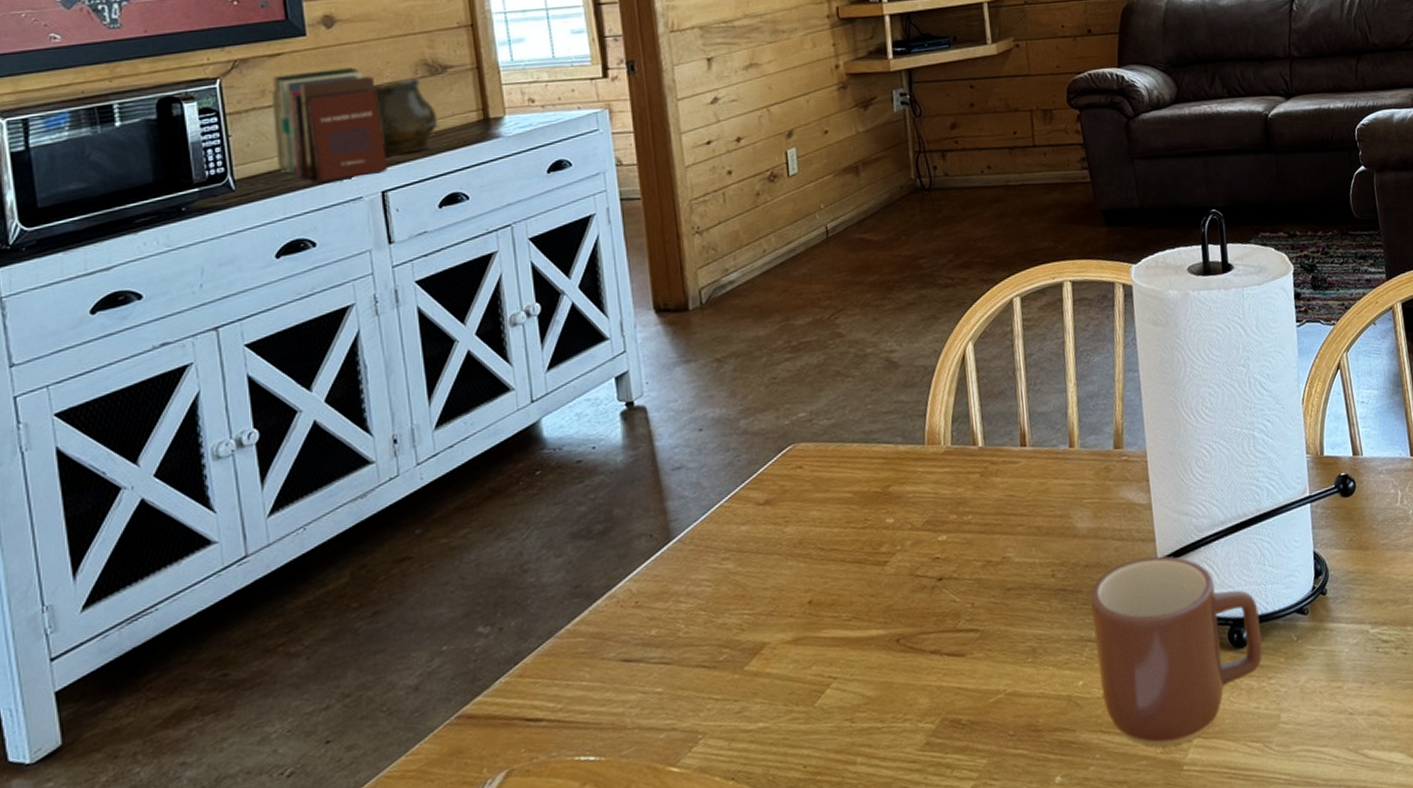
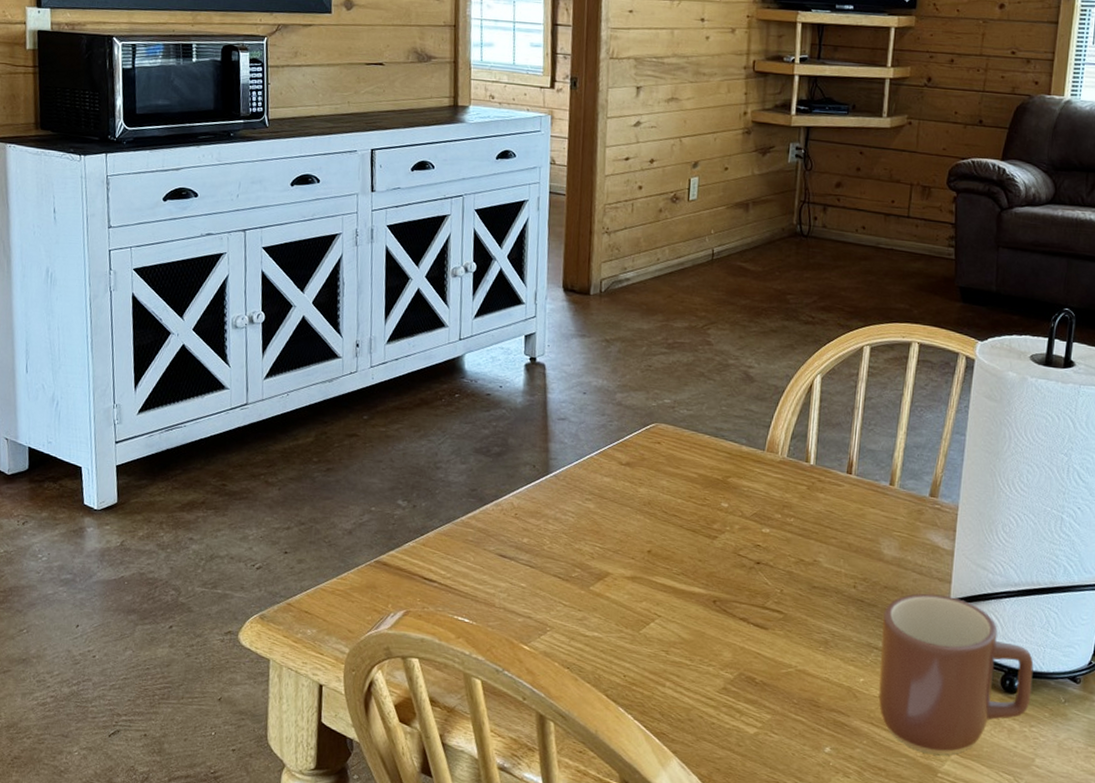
books: present [271,67,388,184] -> none [300,42,378,135]
vase: present [372,78,438,156] -> none [374,61,420,123]

